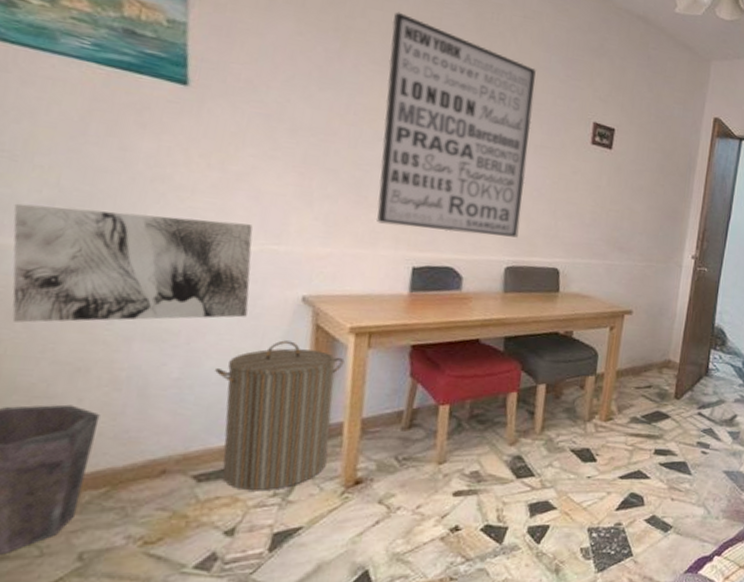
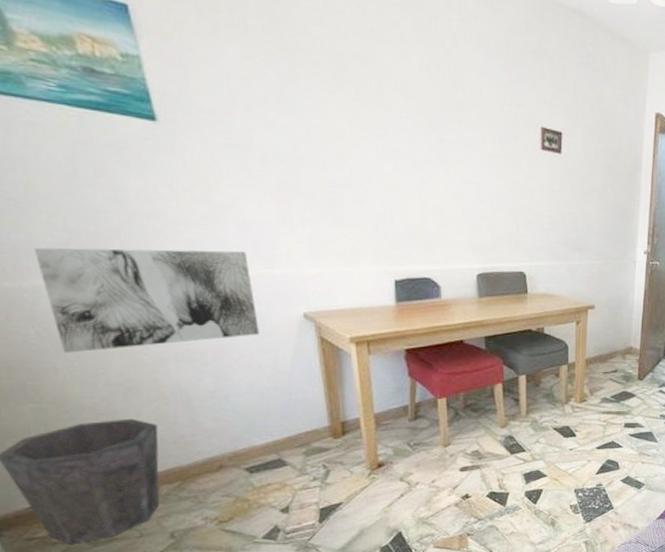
laundry hamper: present [214,340,345,491] -> none [242,353,352,478]
wall art: present [375,11,536,238] -> none [334,26,484,246]

